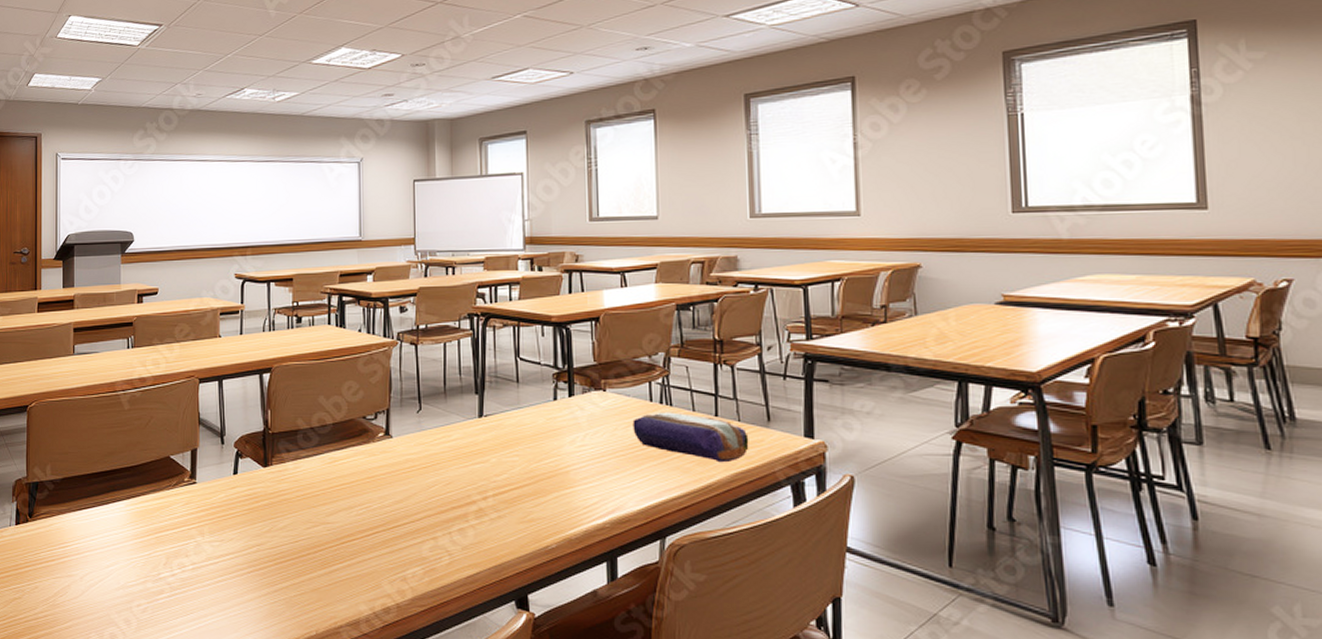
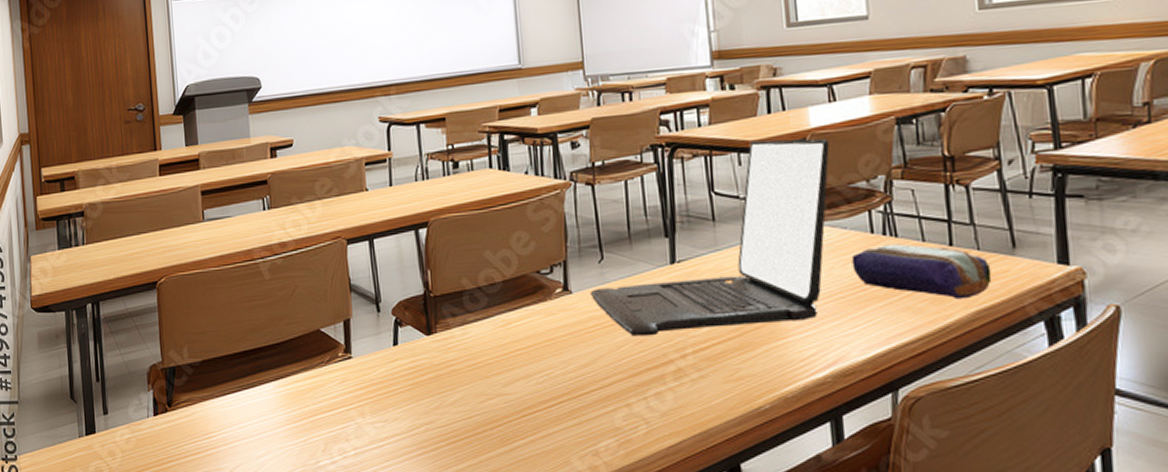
laptop: none [408,316,619,479] -> present [590,138,830,337]

